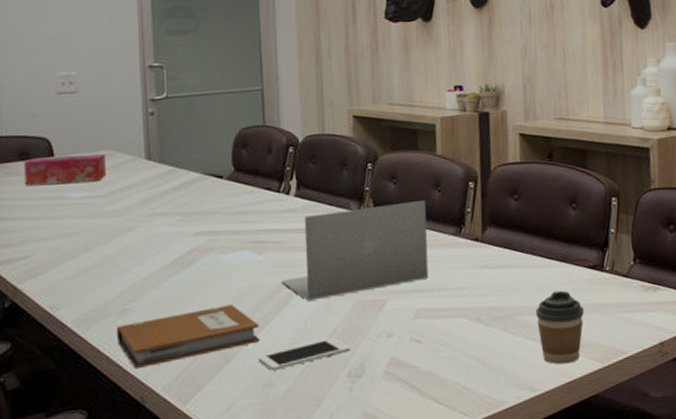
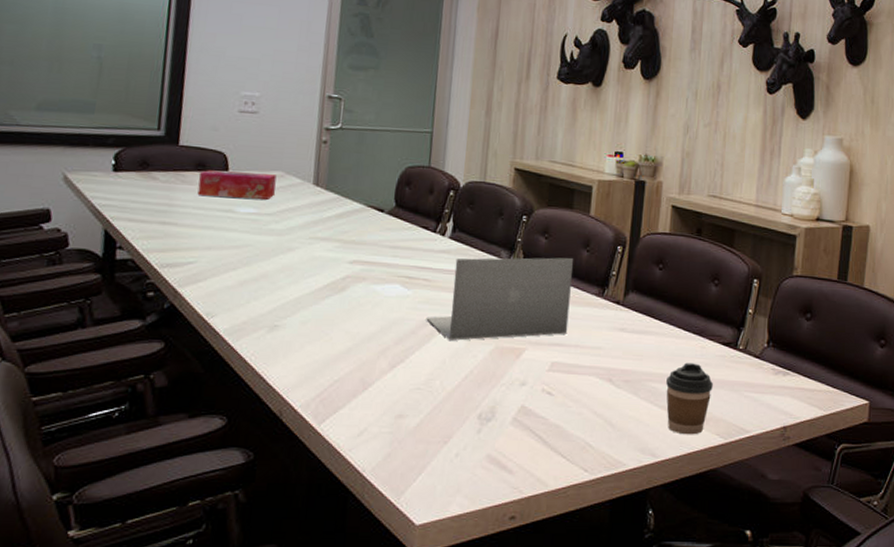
notebook: present [116,304,260,370] -> none [263,334,401,384]
cell phone: present [258,338,351,371] -> none [394,379,484,403]

